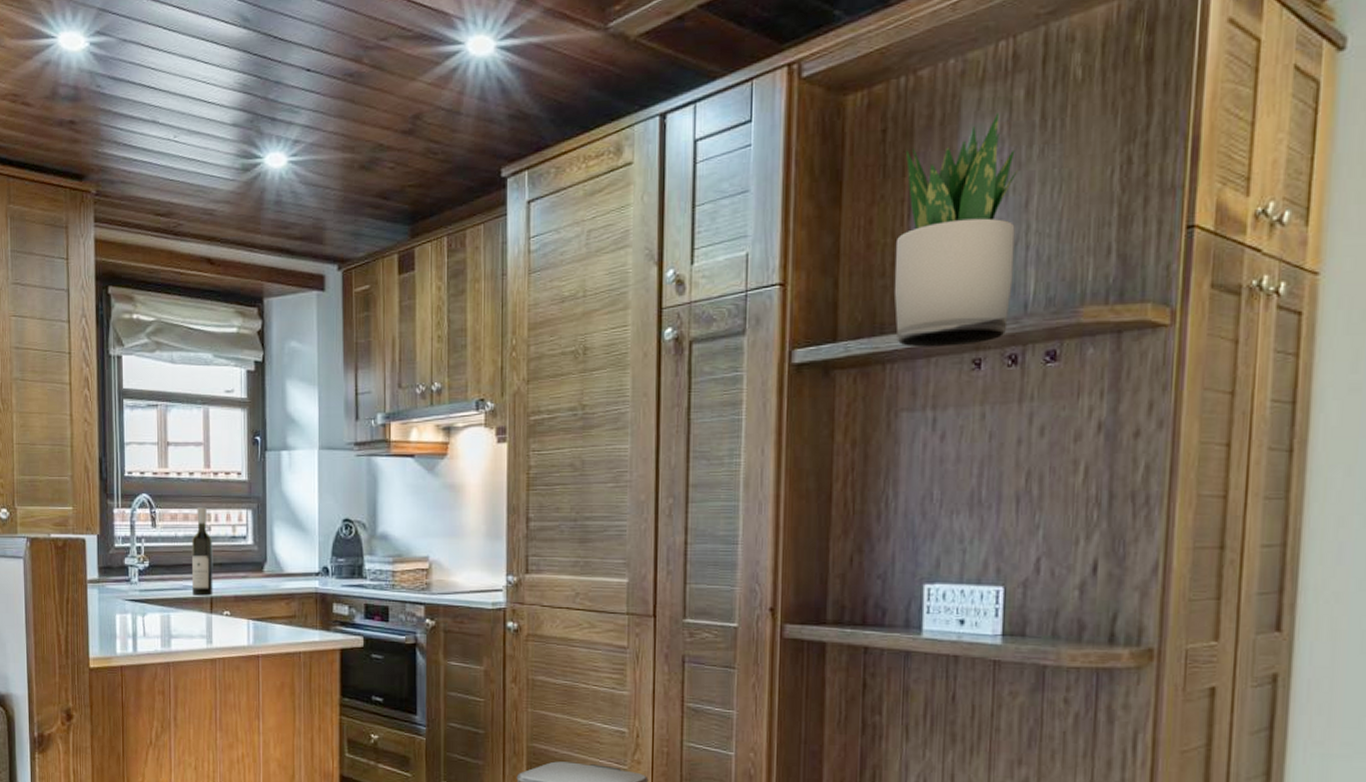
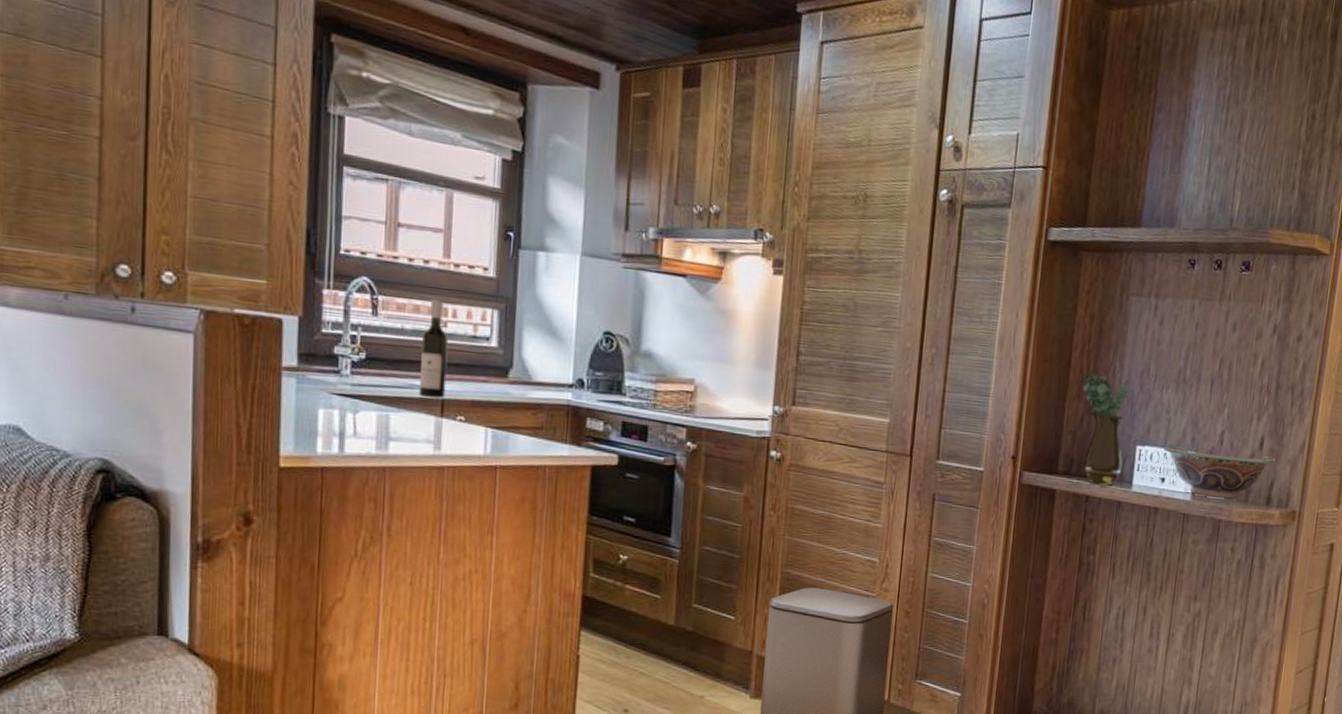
vase: none [848,499,908,634] -> present [1082,366,1129,486]
planter: present [894,113,1019,347] -> none [1133,54,1236,247]
decorative bowl: none [959,580,1117,639] -> present [1163,445,1276,499]

